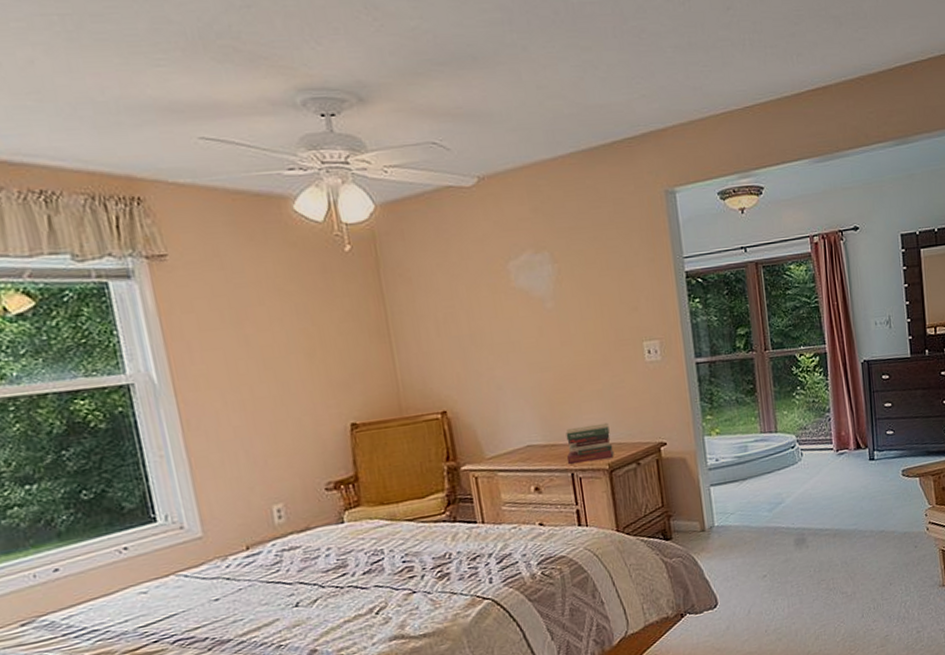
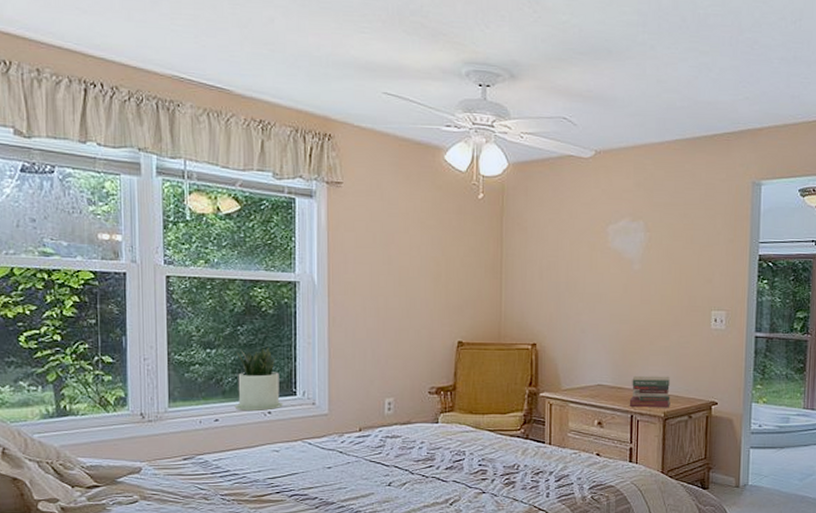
planter: none [65,469,143,553] -> present [234,347,284,412]

